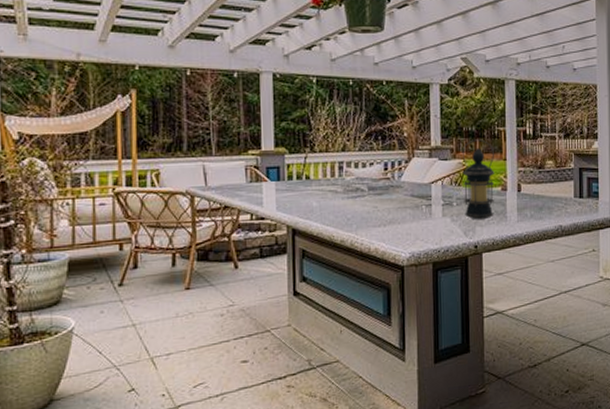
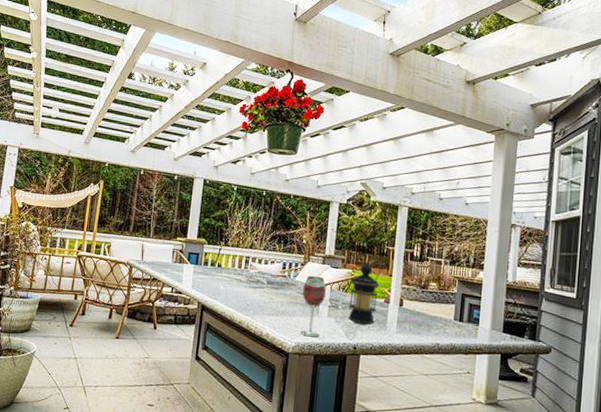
wineglass: none [411,173,438,244] -> present [300,276,327,338]

